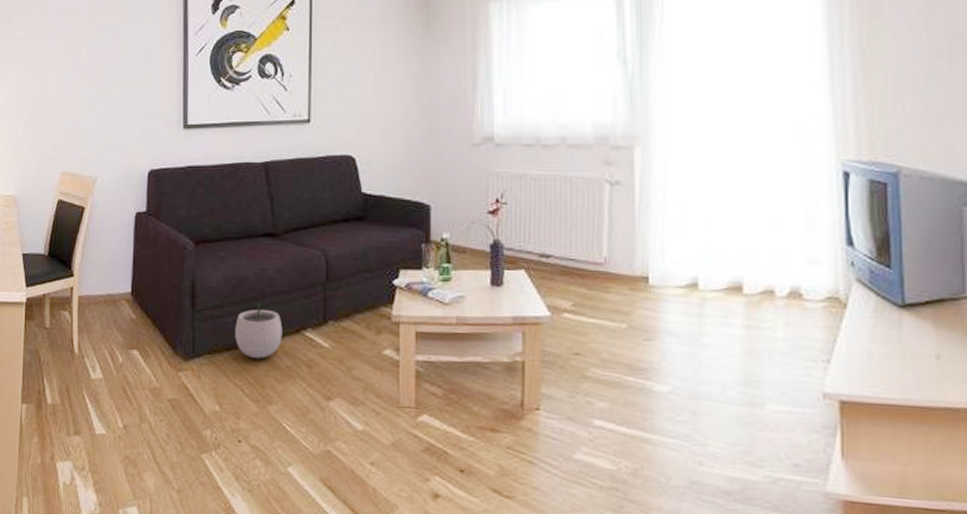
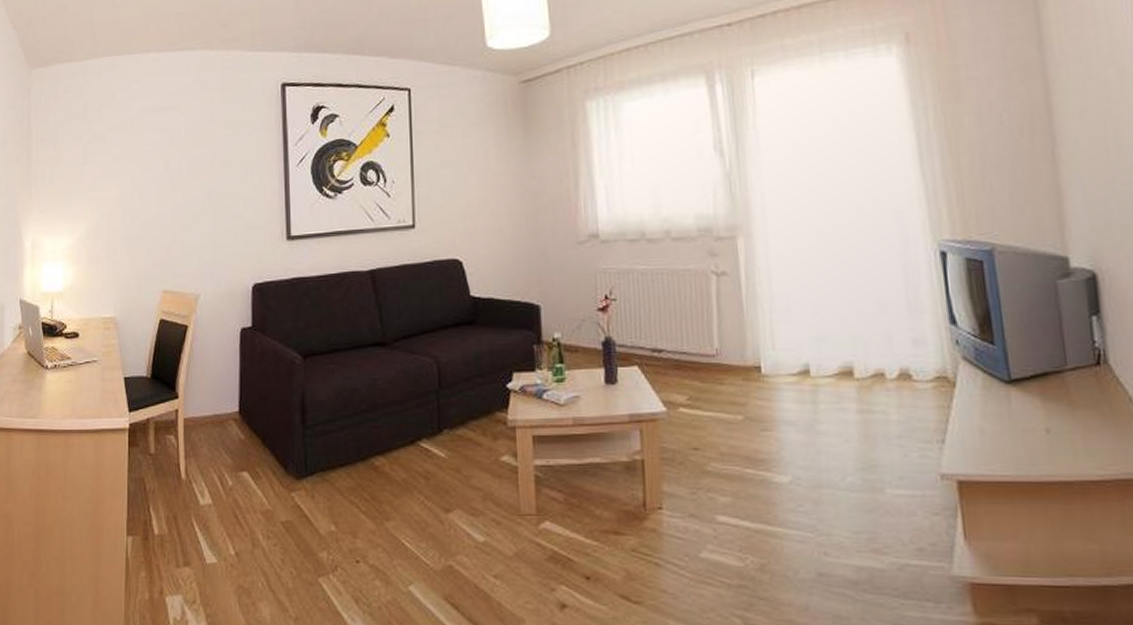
plant pot: present [235,298,283,359] -> none [348,410,397,474]

